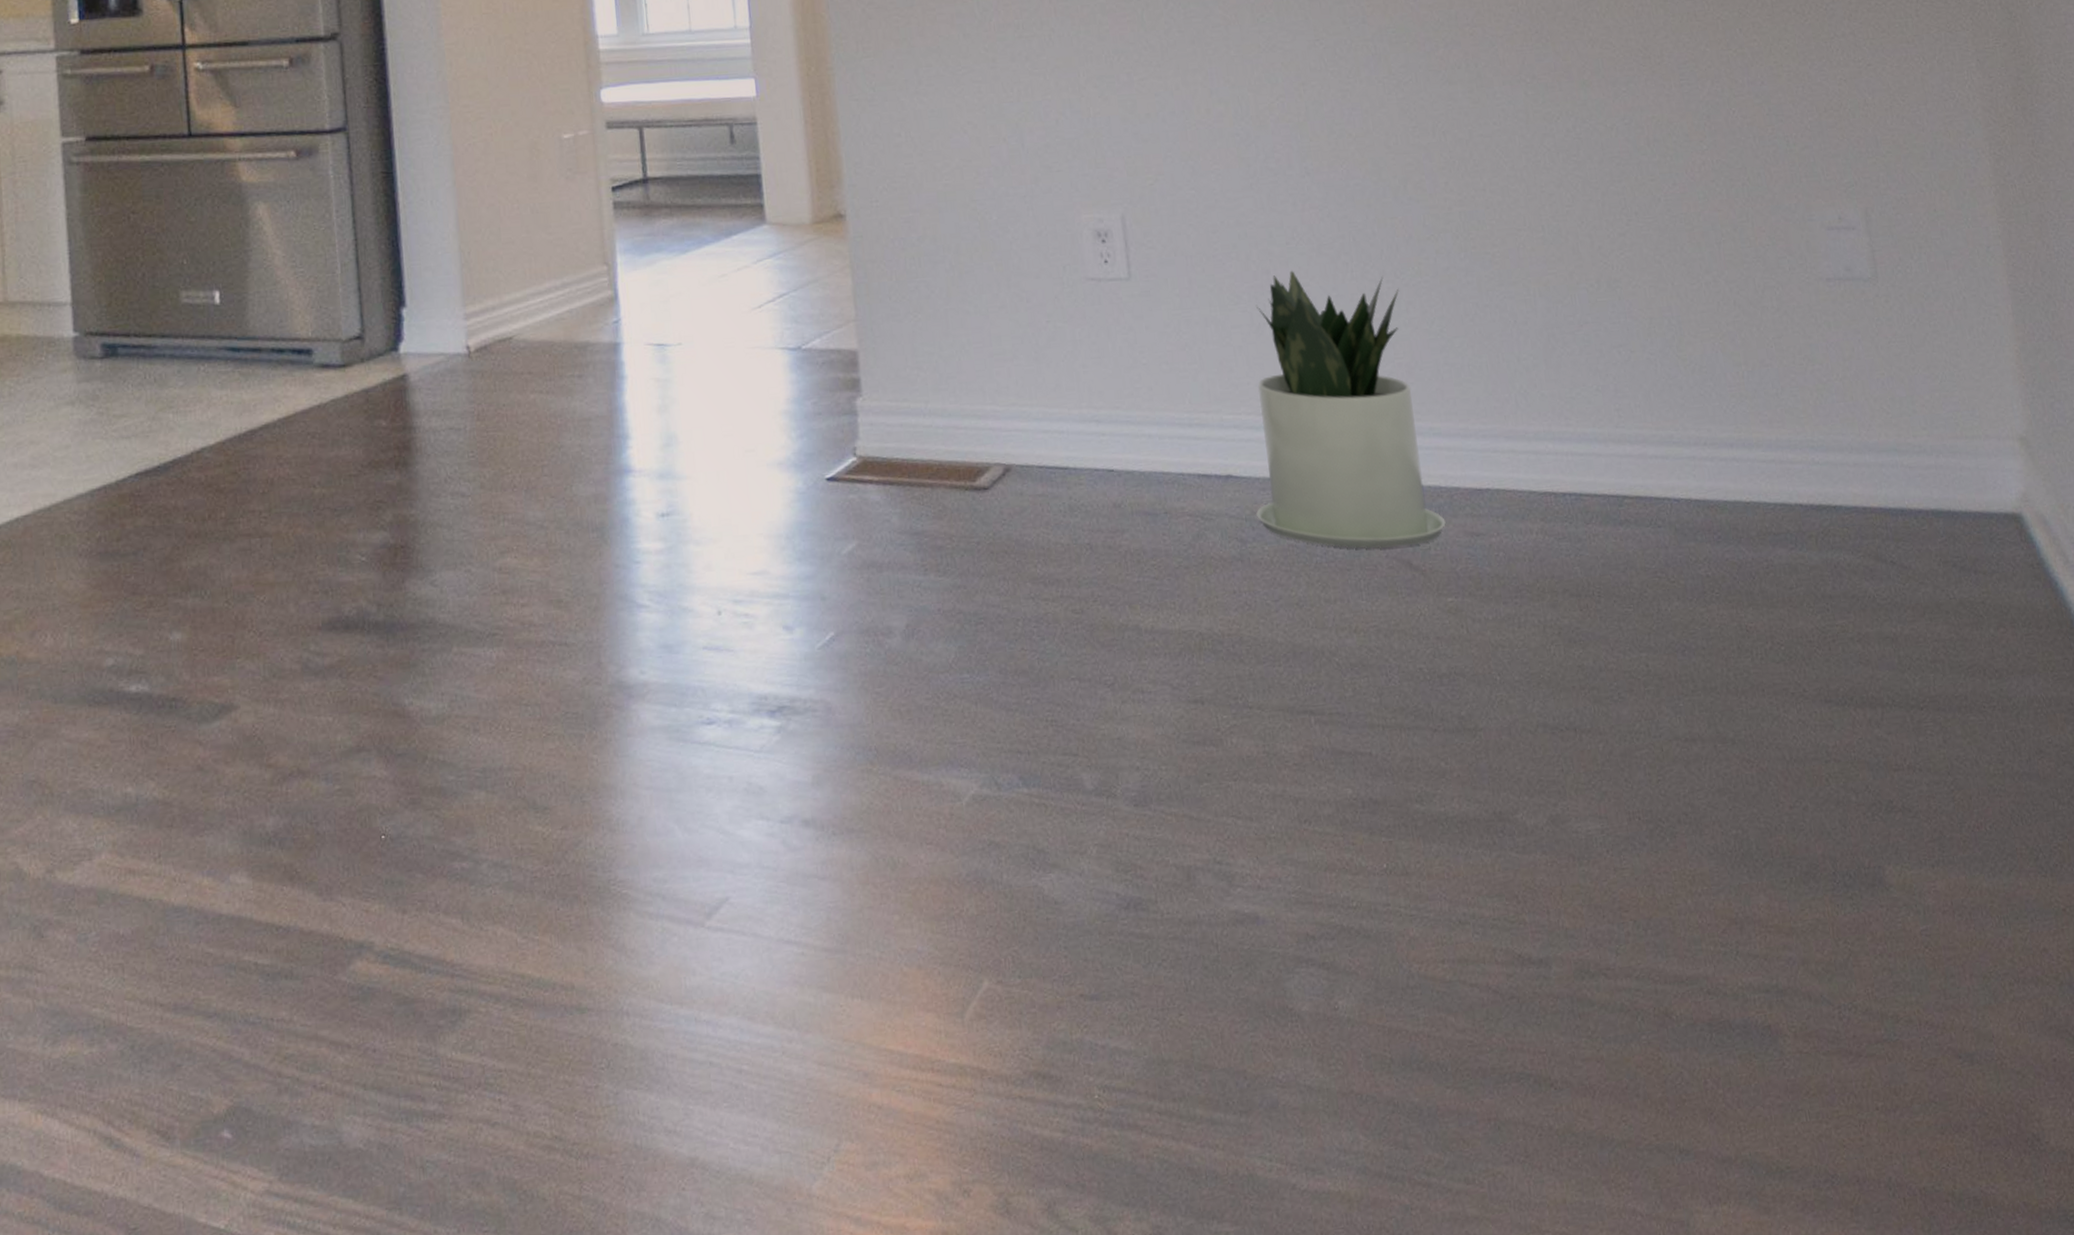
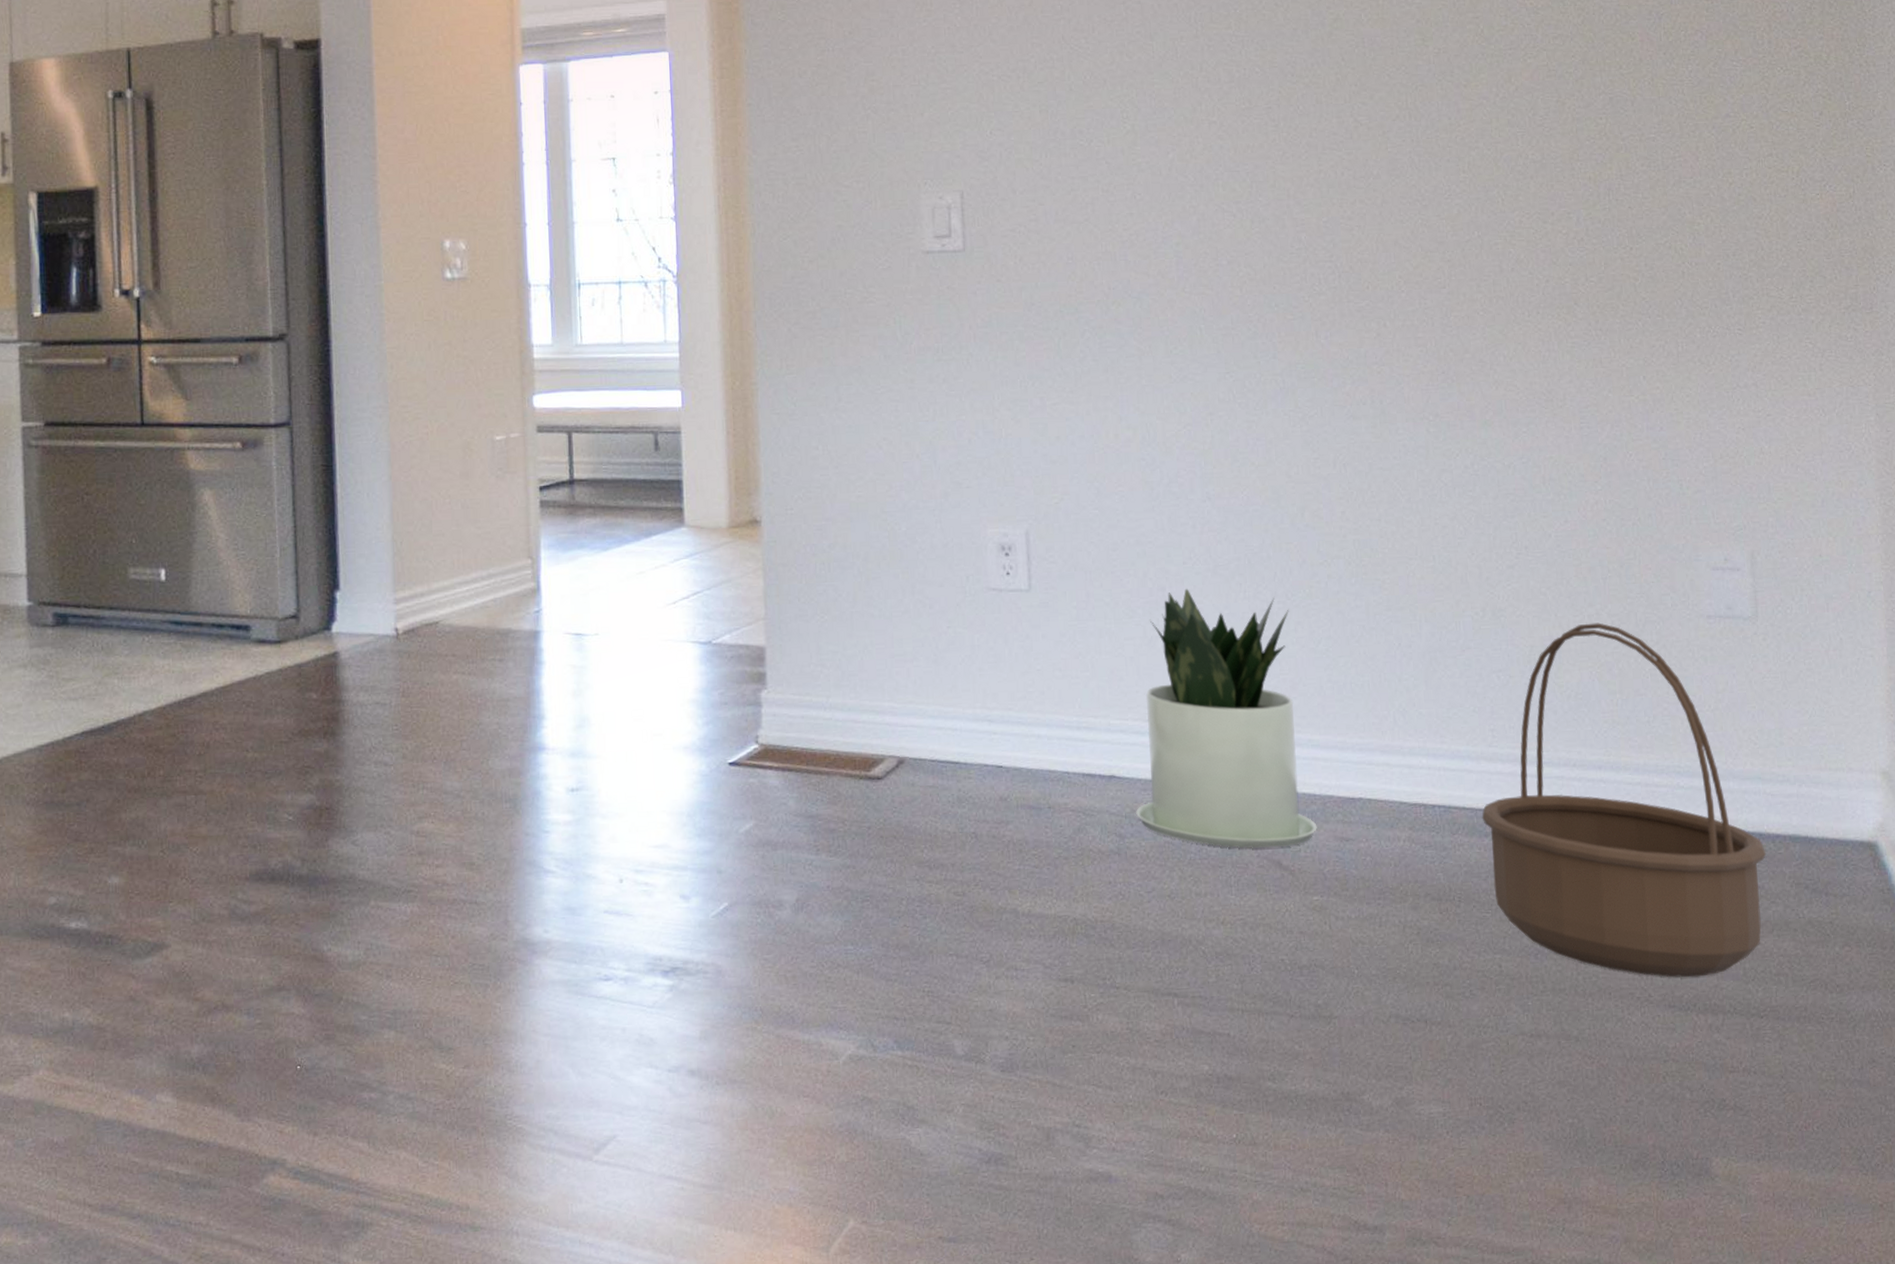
basket: none [1614,290,1913,670] -> present [1481,622,1767,978]

